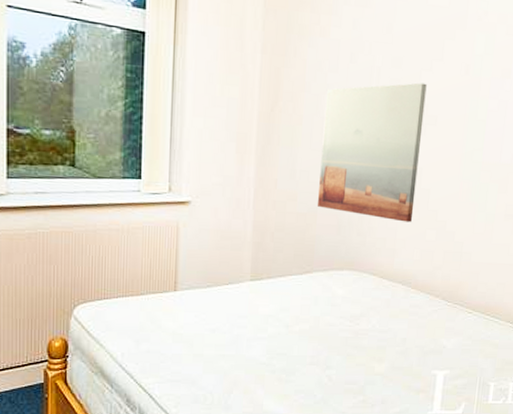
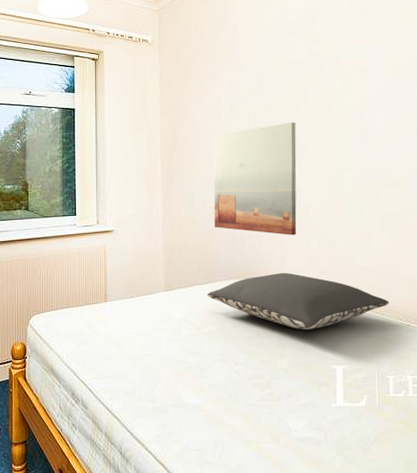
pillow: none [302,265,502,332] -> present [207,272,389,330]

